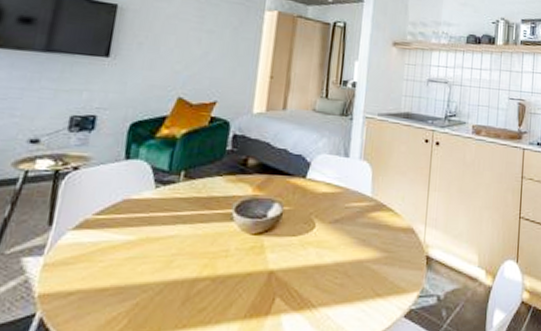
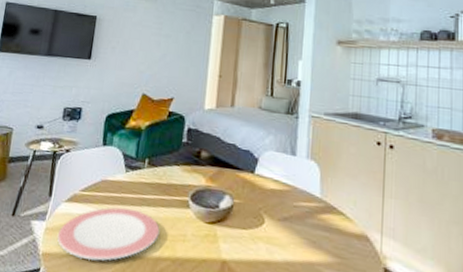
plate: none [60,228,198,295] -> present [57,207,160,261]

